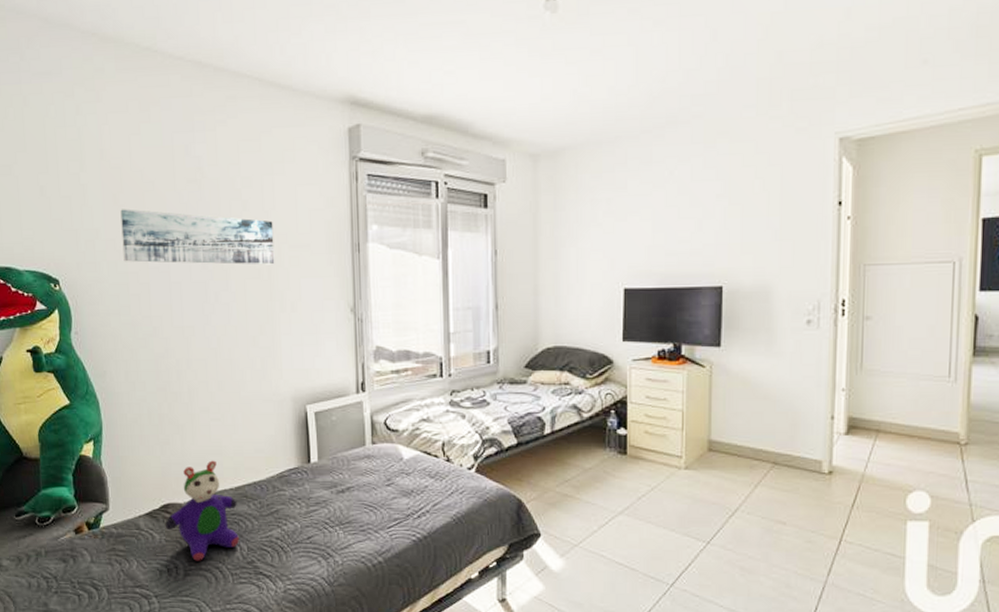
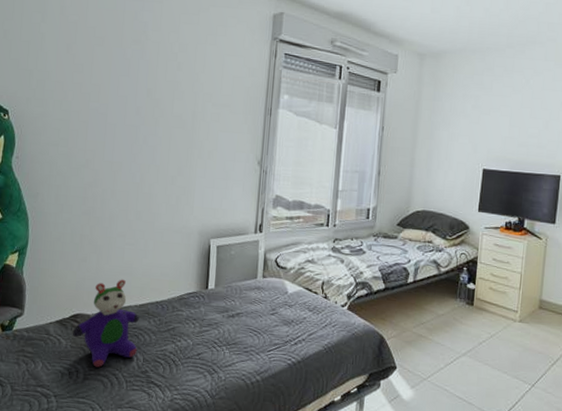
wall art: present [120,209,275,265] -> none [68,57,201,118]

